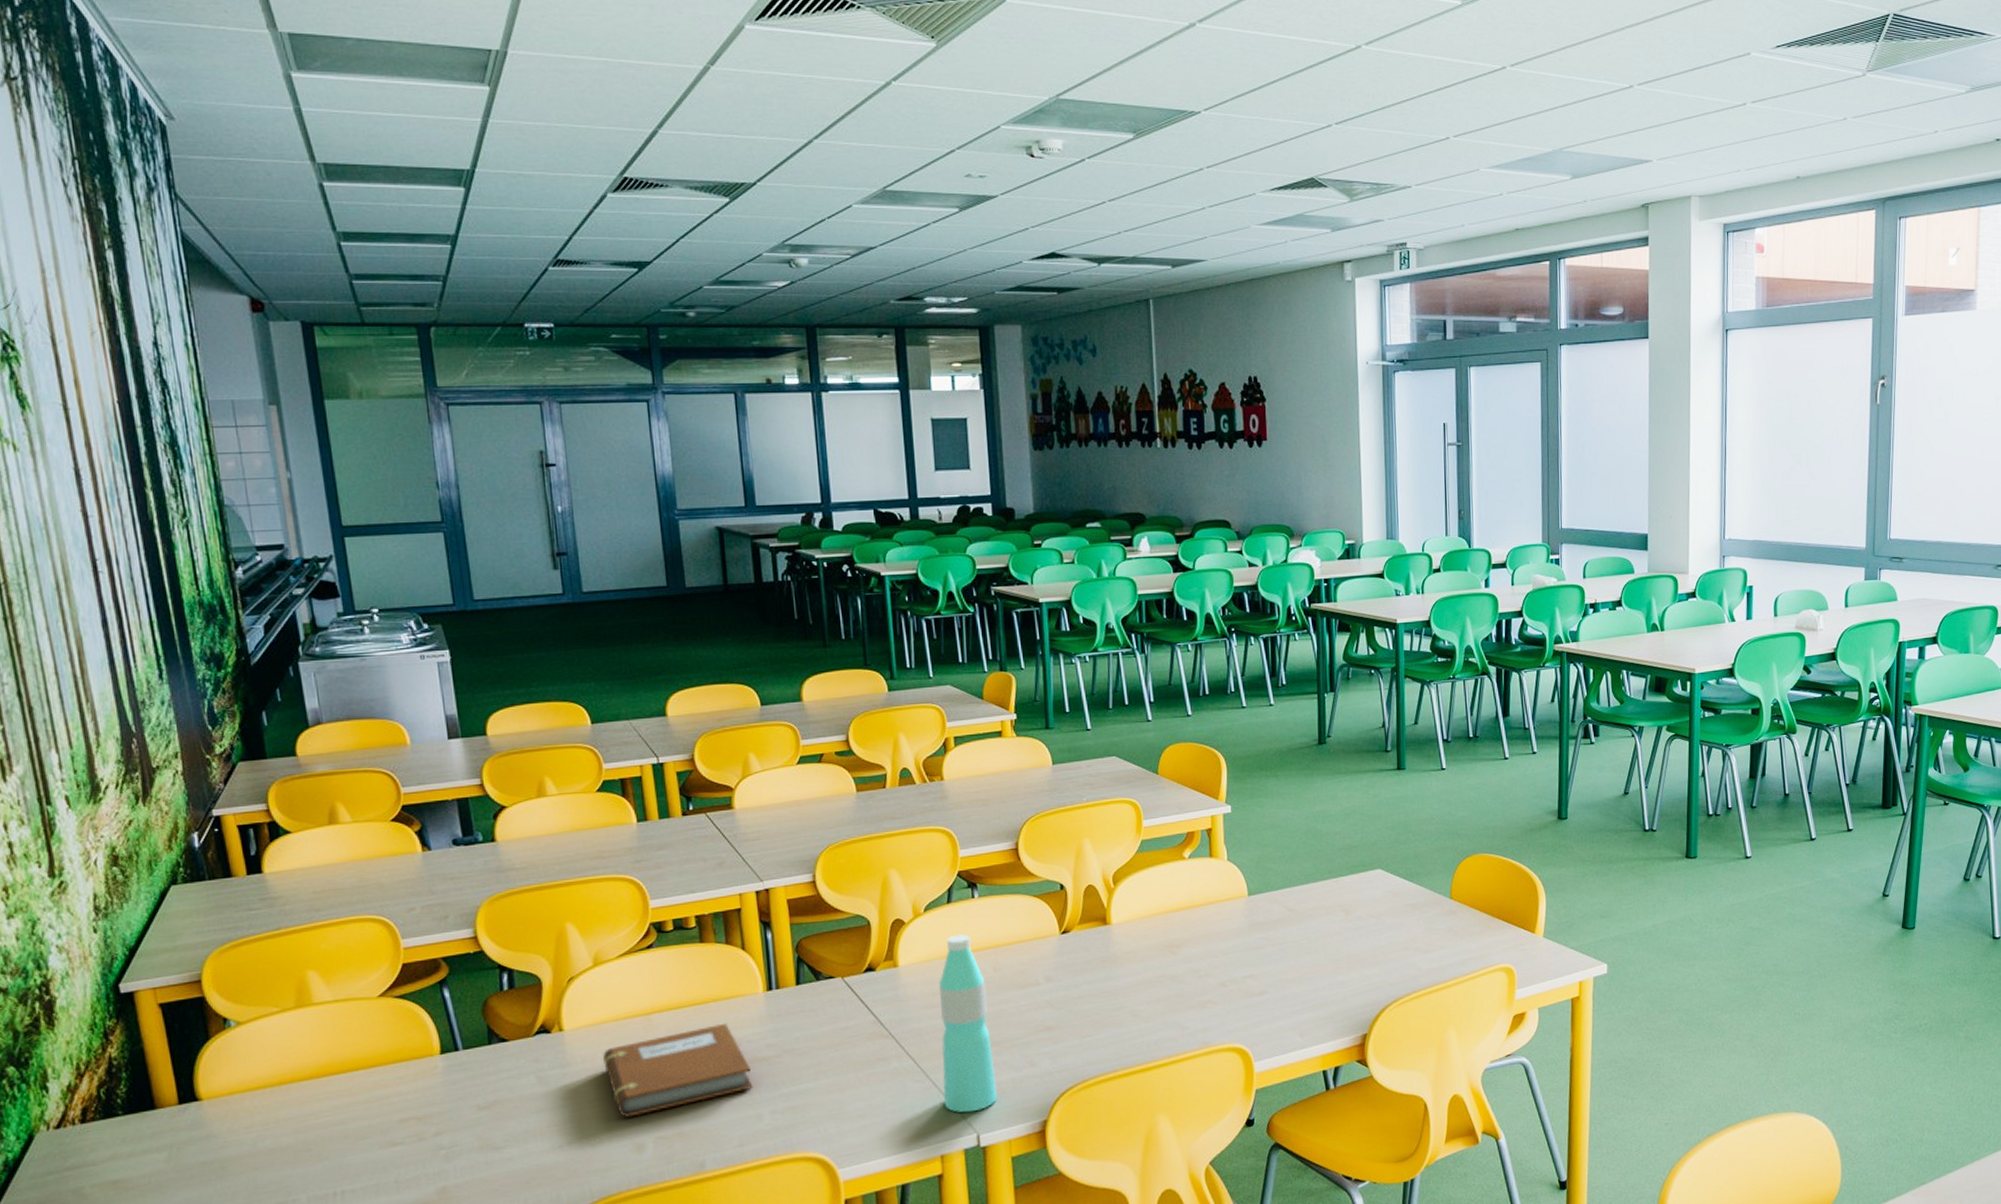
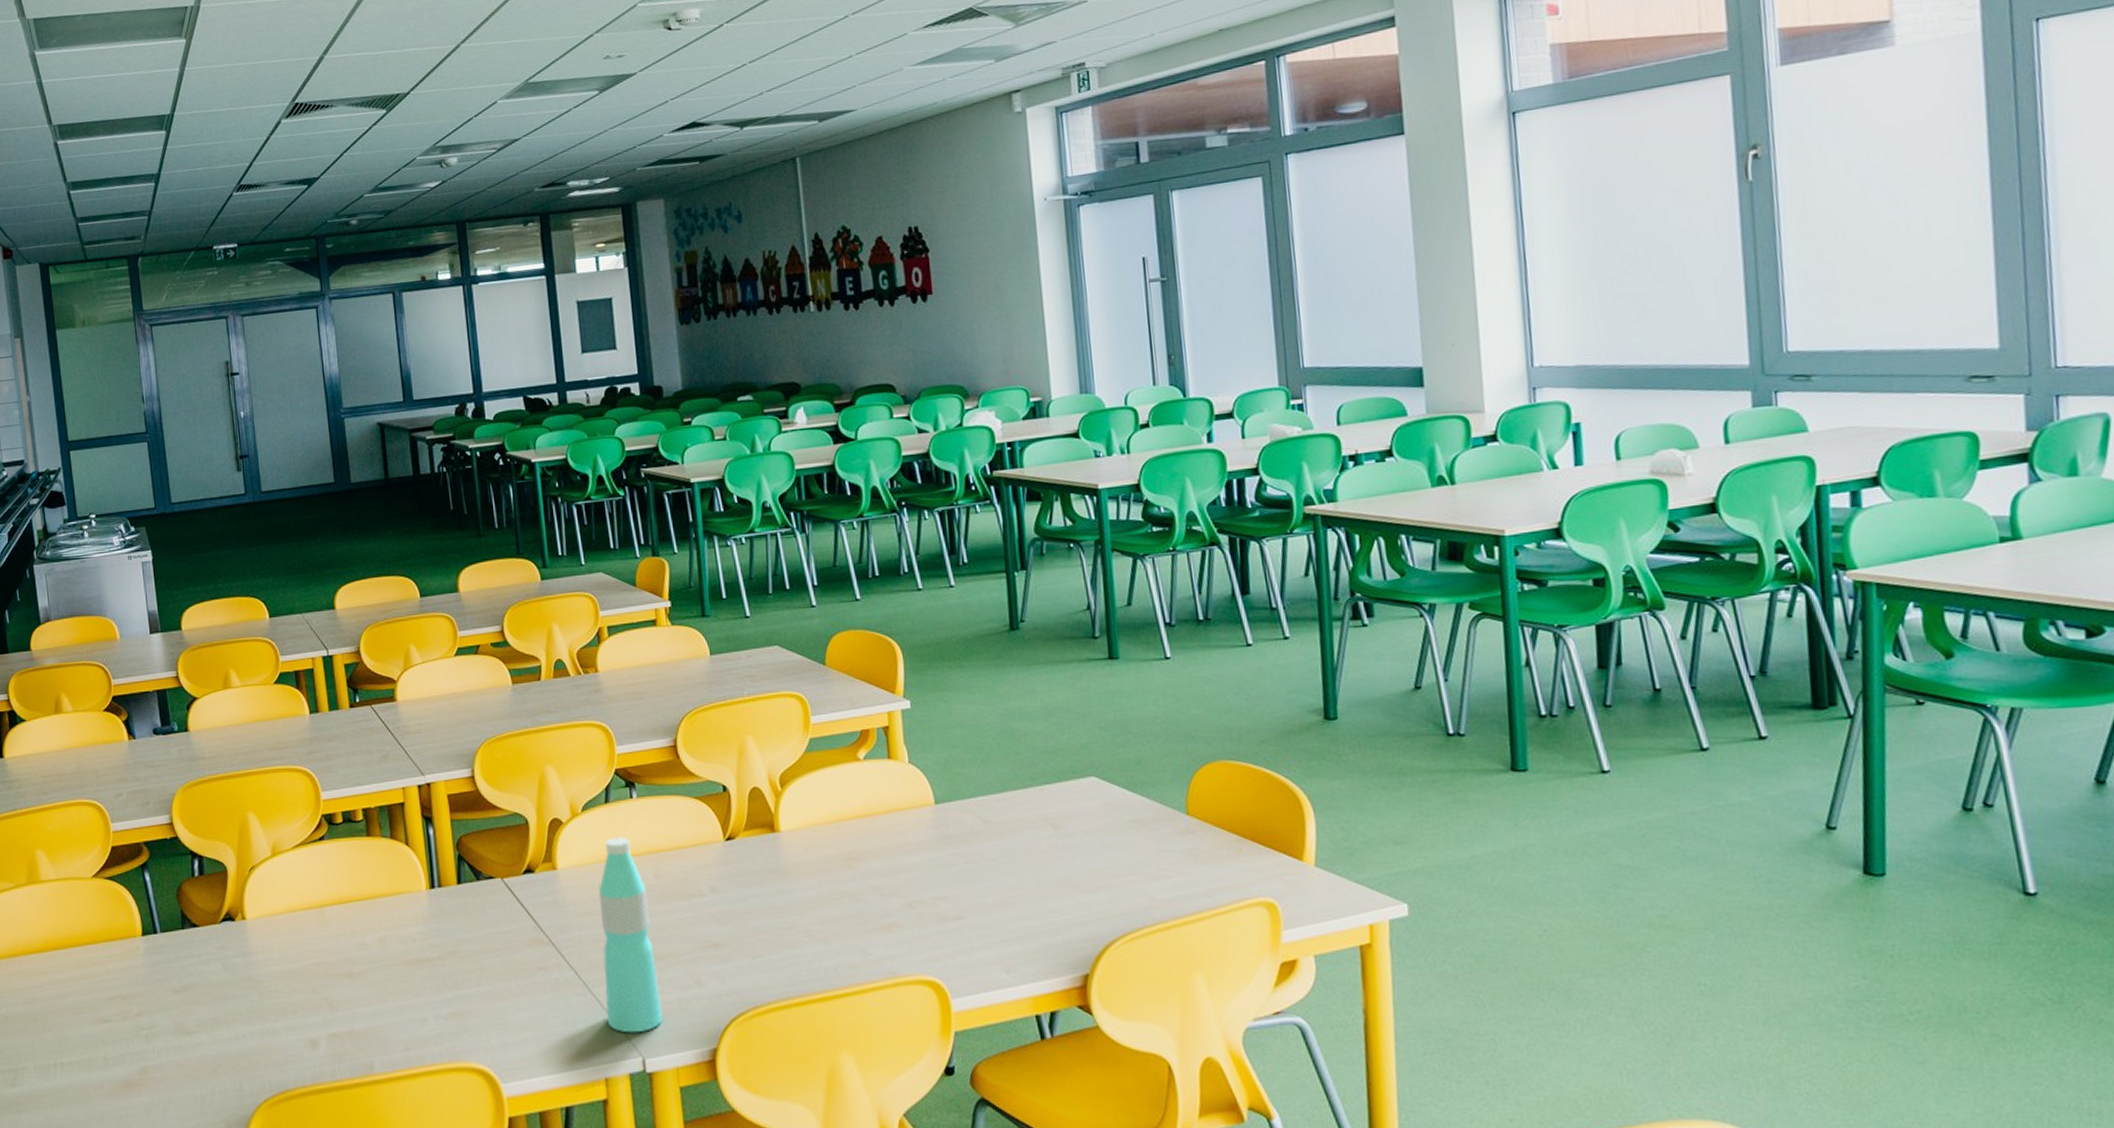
notebook: present [603,1023,753,1117] -> none [280,920,418,1011]

